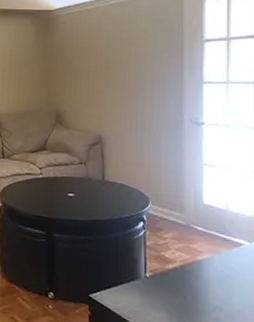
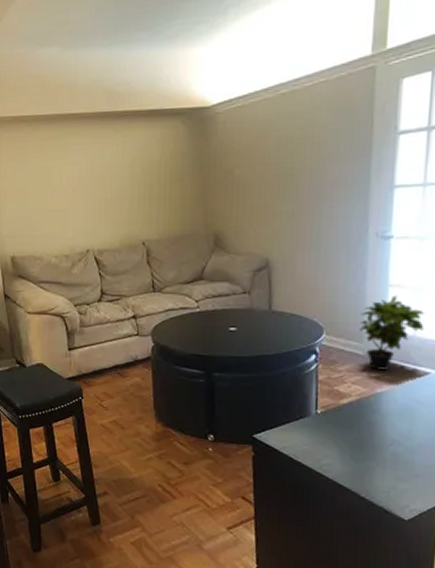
potted plant: none [181,173,235,240] -> present [360,295,425,371]

